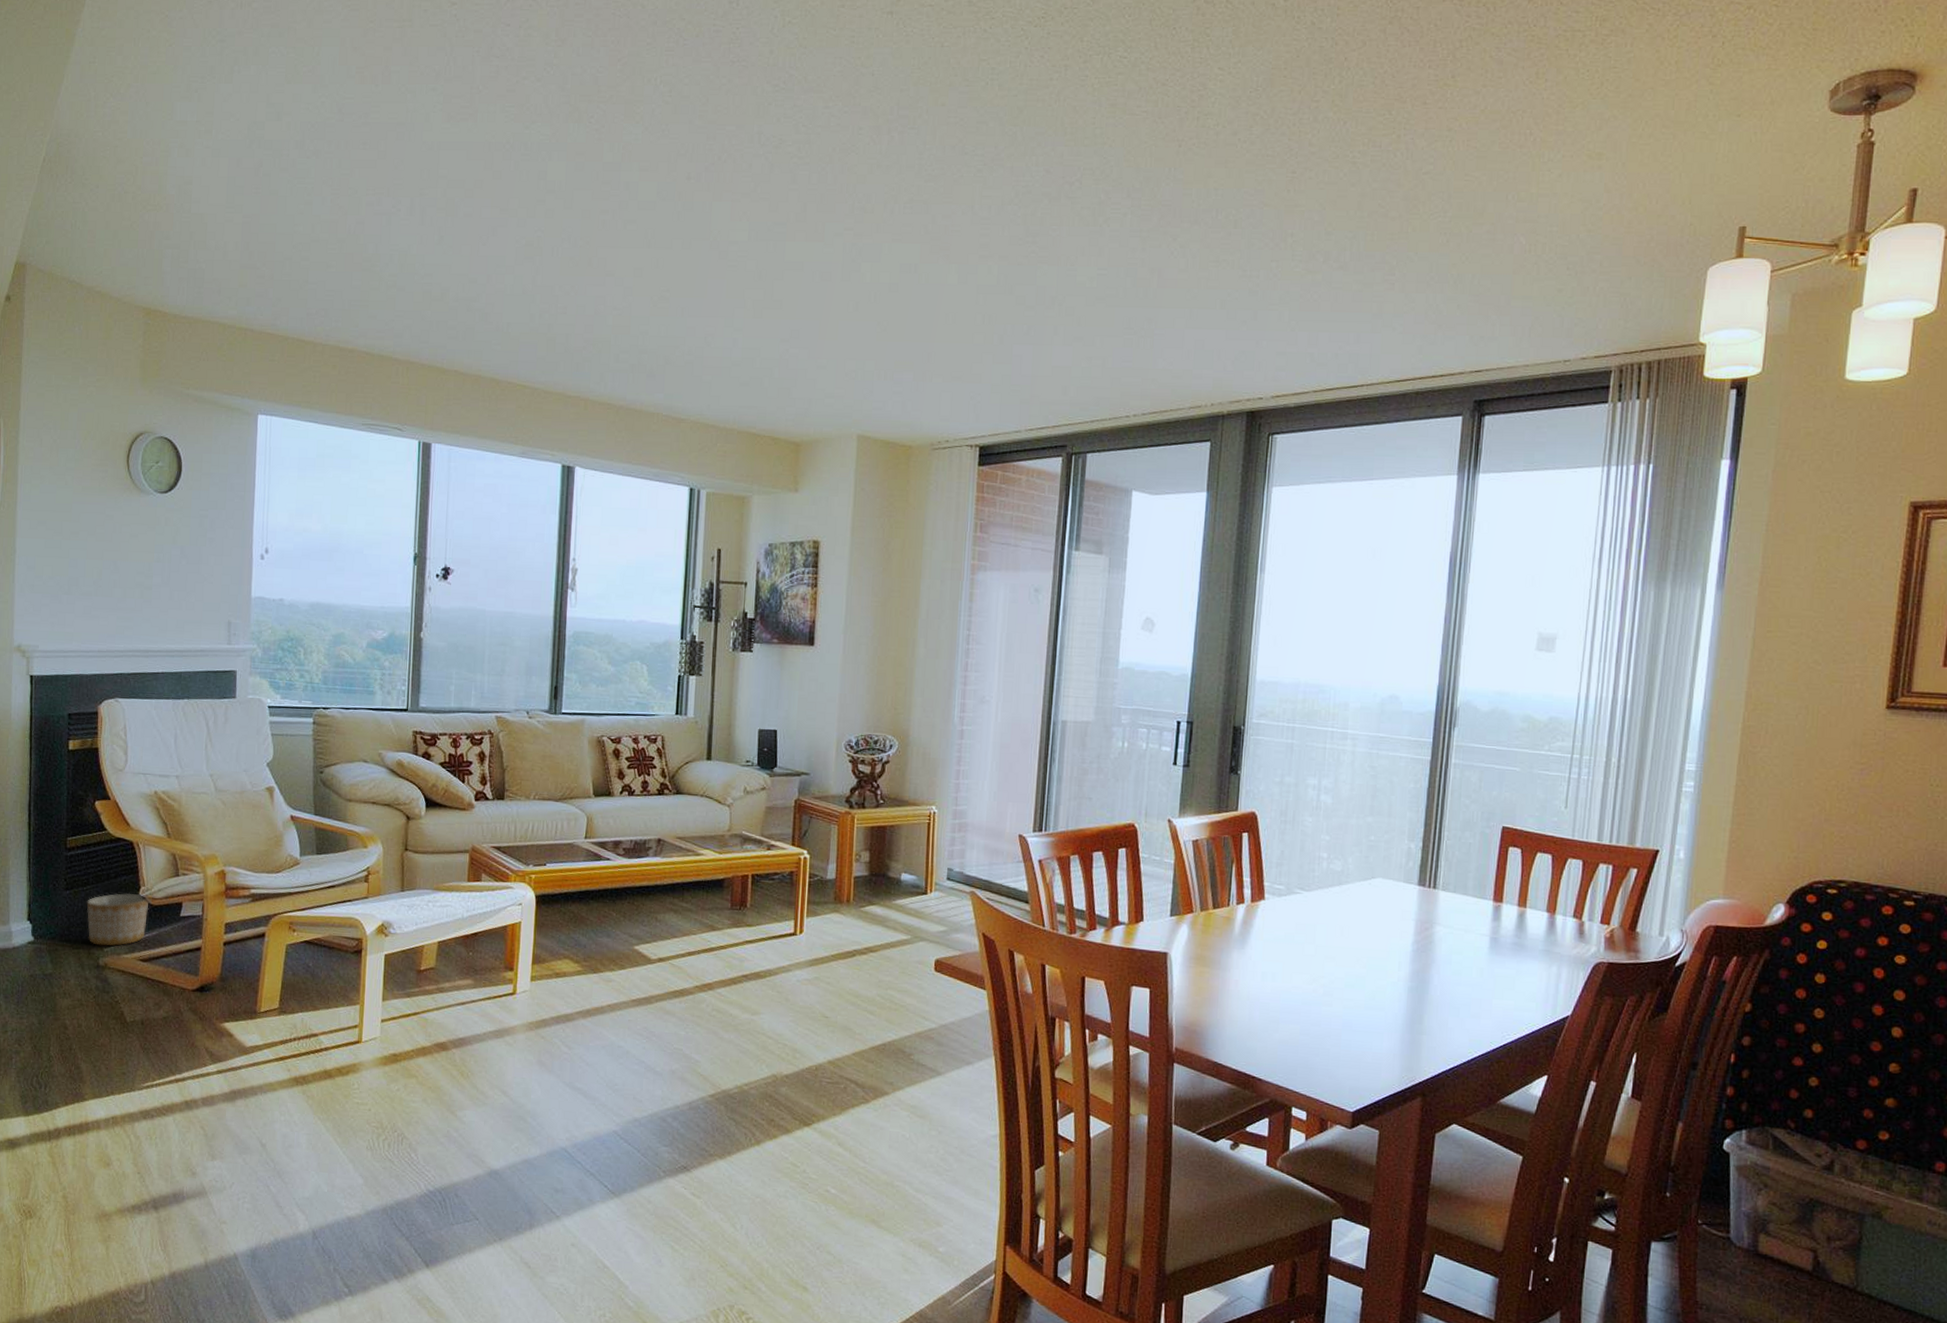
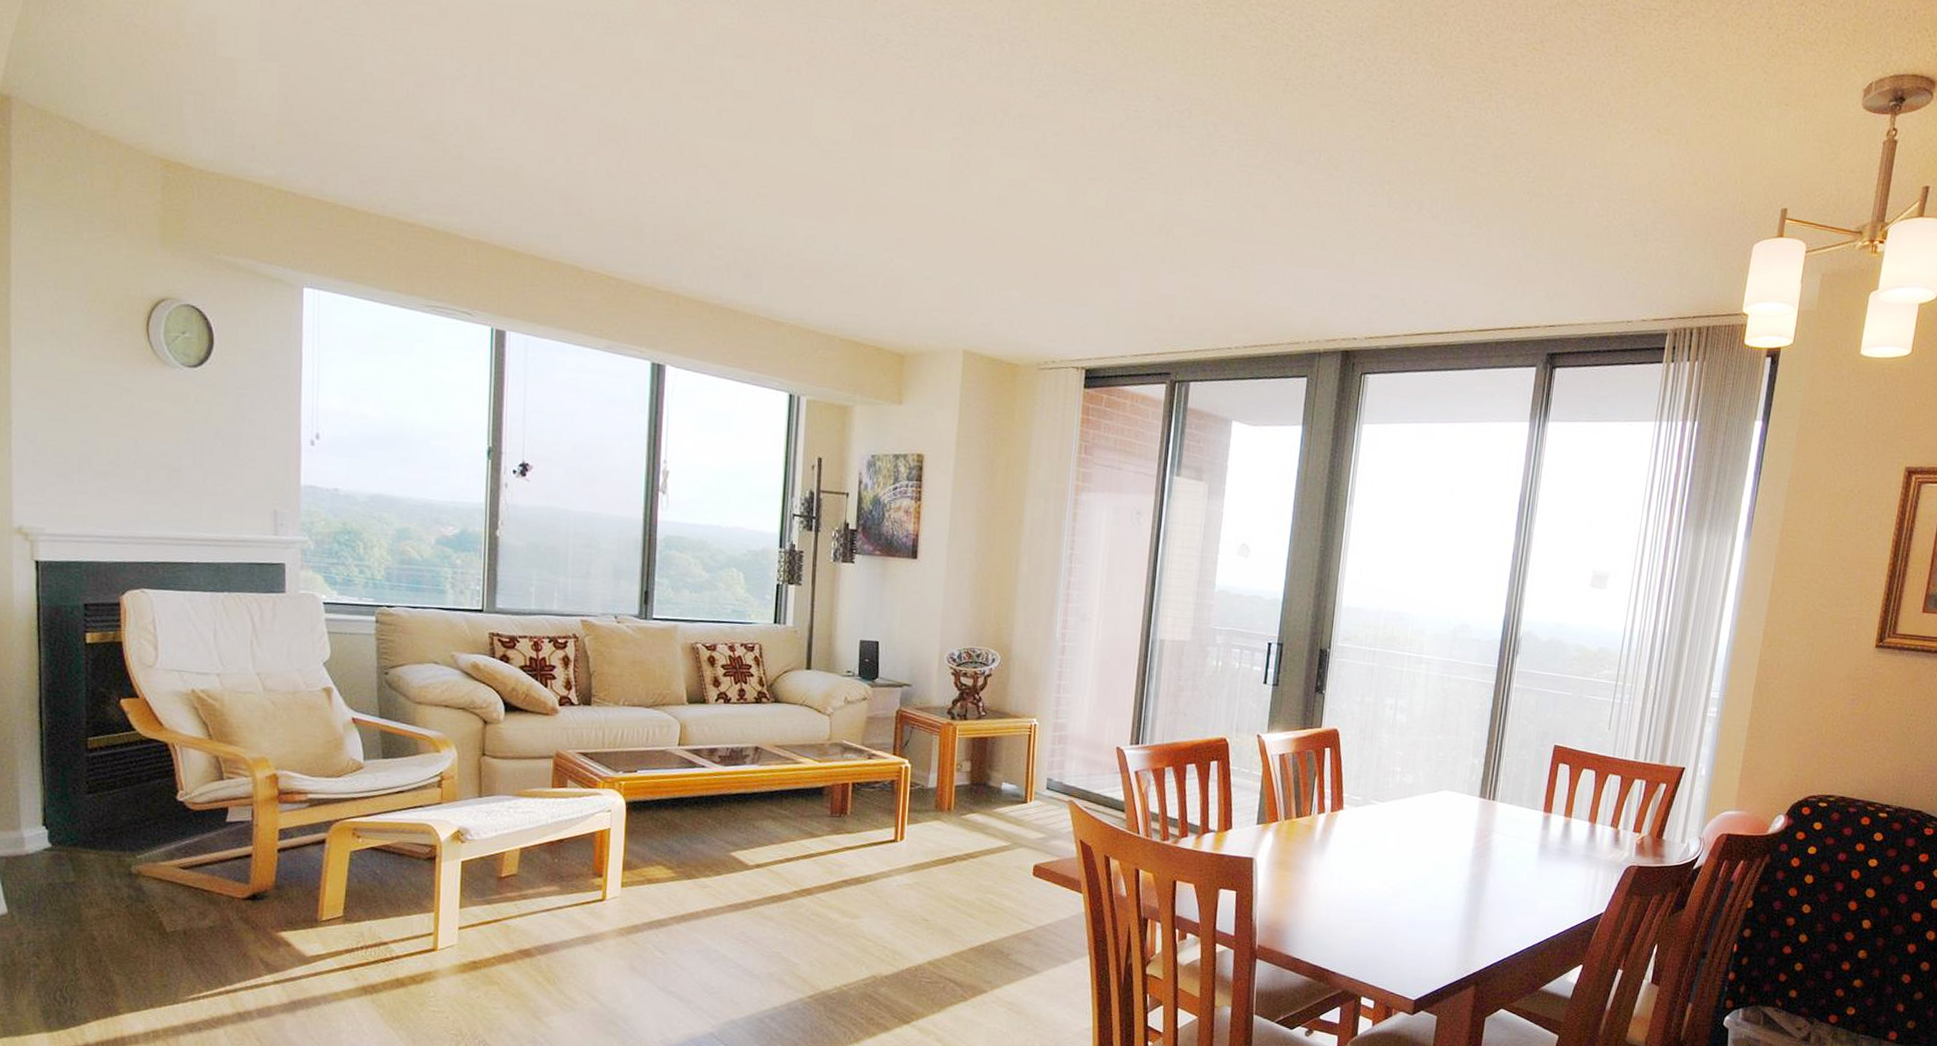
planter: present [86,893,150,946] -> none [114,797,189,853]

